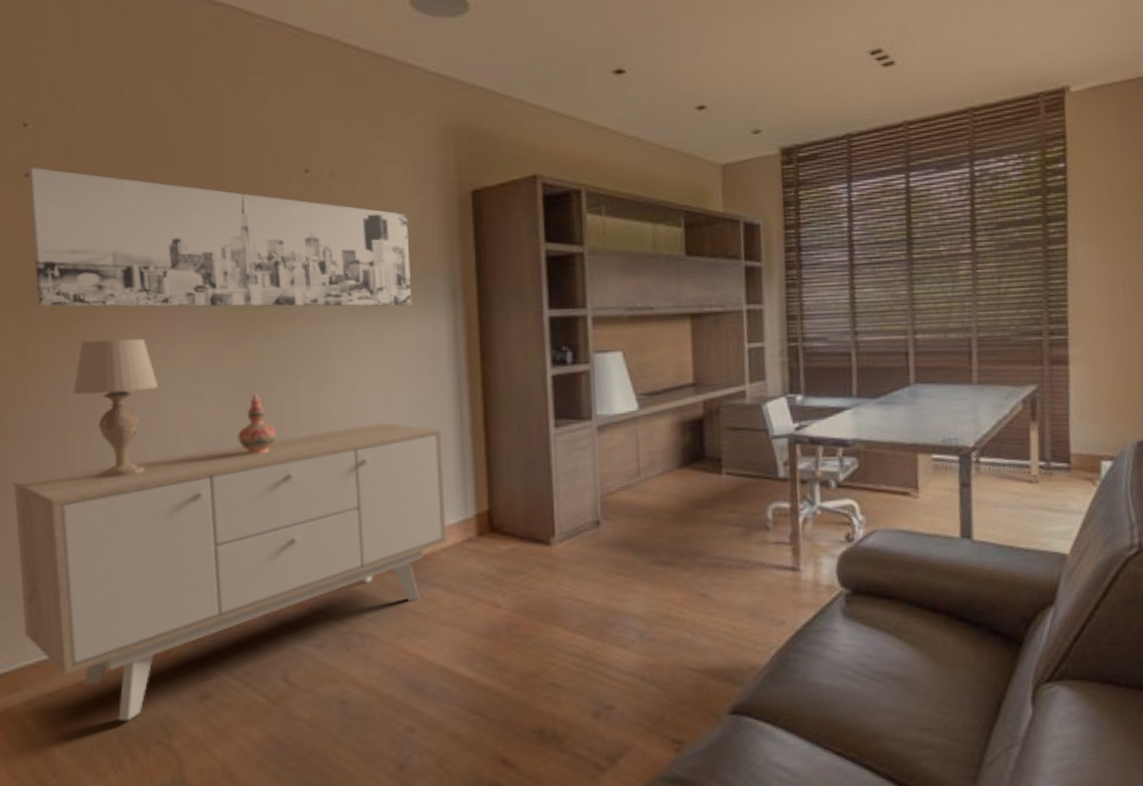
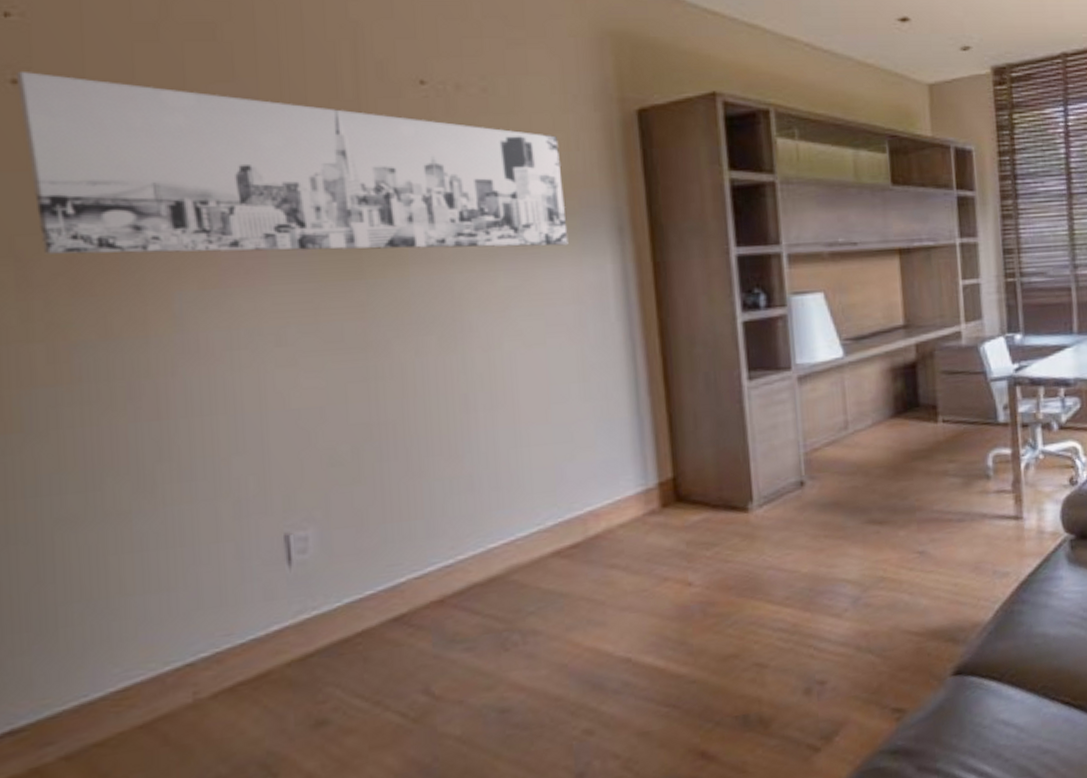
sideboard: present [13,422,448,721] -> none [24,383,625,766]
table lamp: present [72,339,159,478] -> none [105,293,232,469]
decorative vase: present [238,394,276,455] -> none [346,356,399,430]

